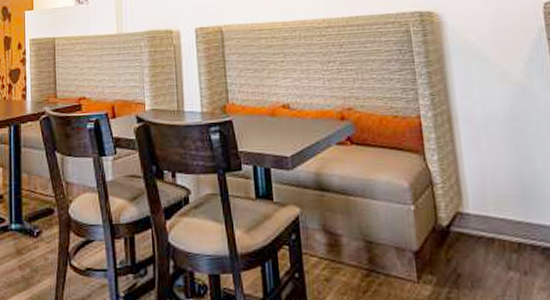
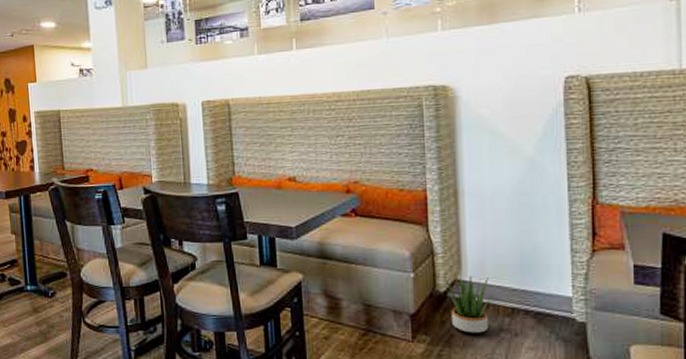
potted plant: none [443,205,498,273] -> present [442,274,494,334]

